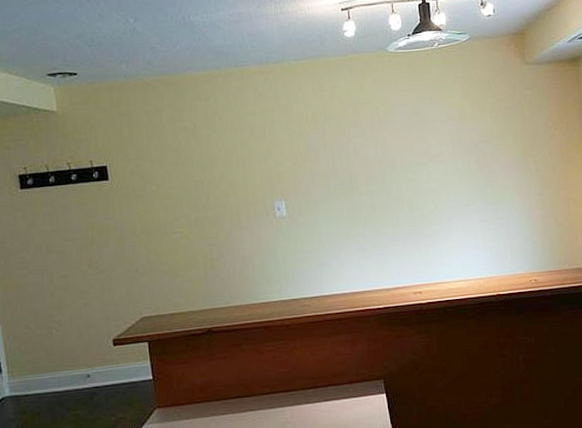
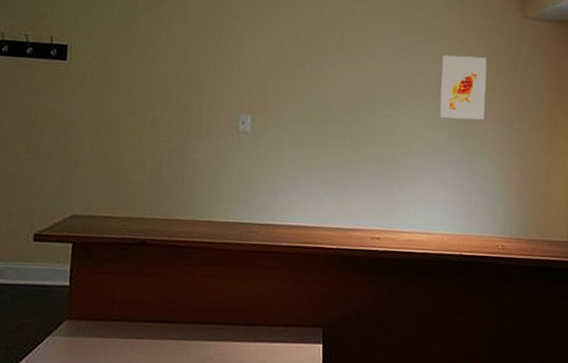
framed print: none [453,109,501,172] -> present [440,55,487,120]

